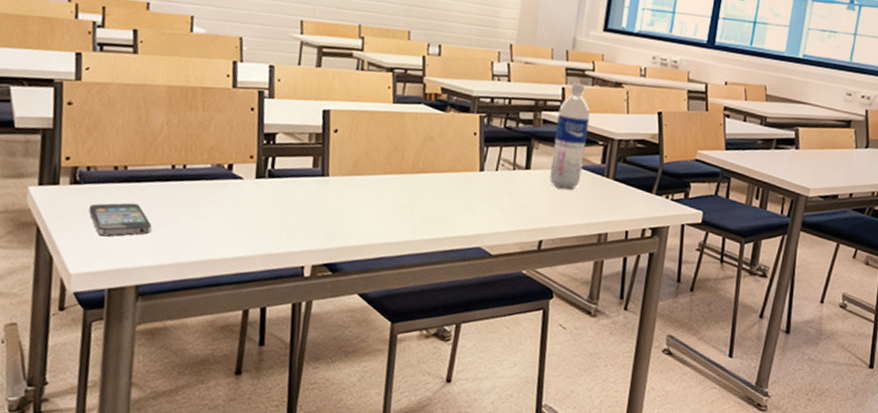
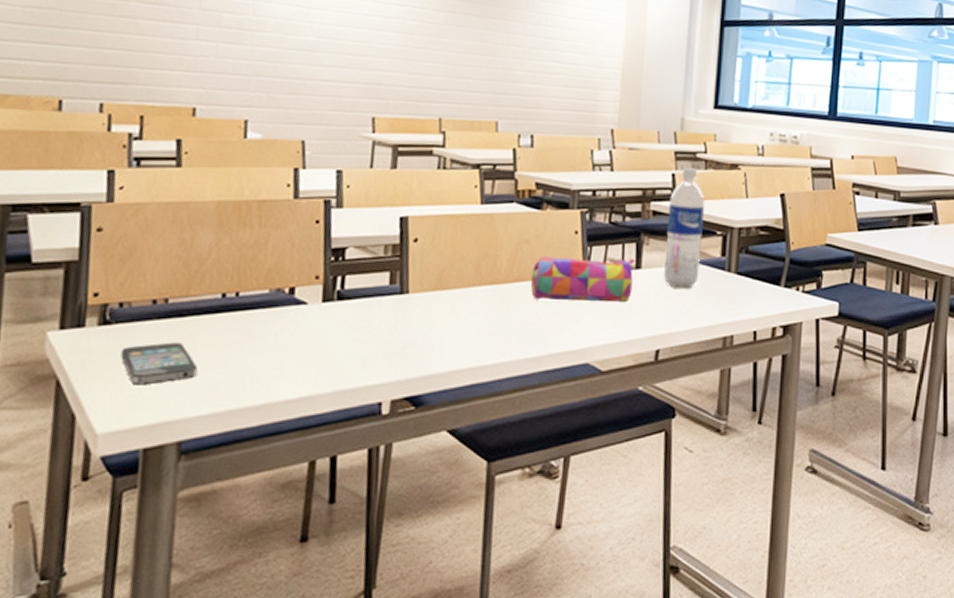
pencil case: none [433,152,526,198] -> present [530,256,636,303]

